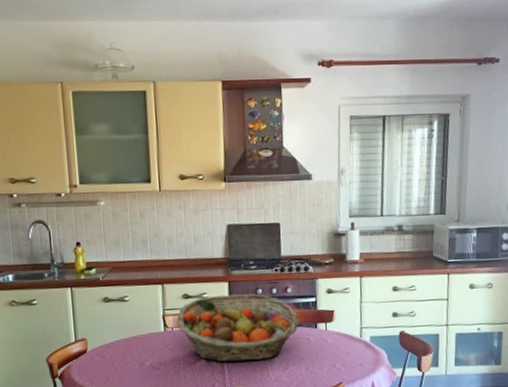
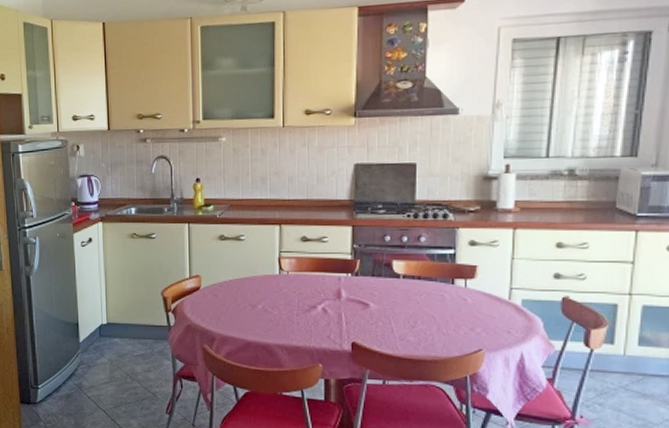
fruit basket: present [176,294,300,363] -> none [293,239,433,314]

